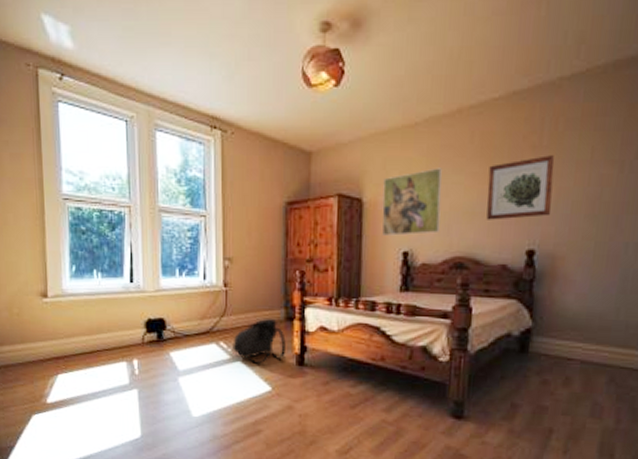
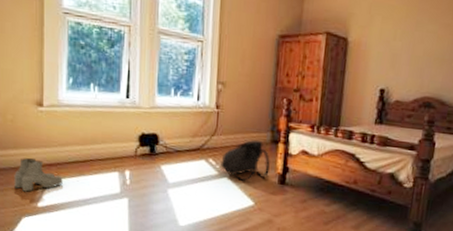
boots: none [22,352,71,388] -> present [14,158,63,192]
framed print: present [382,168,442,236] -> none [363,16,420,75]

